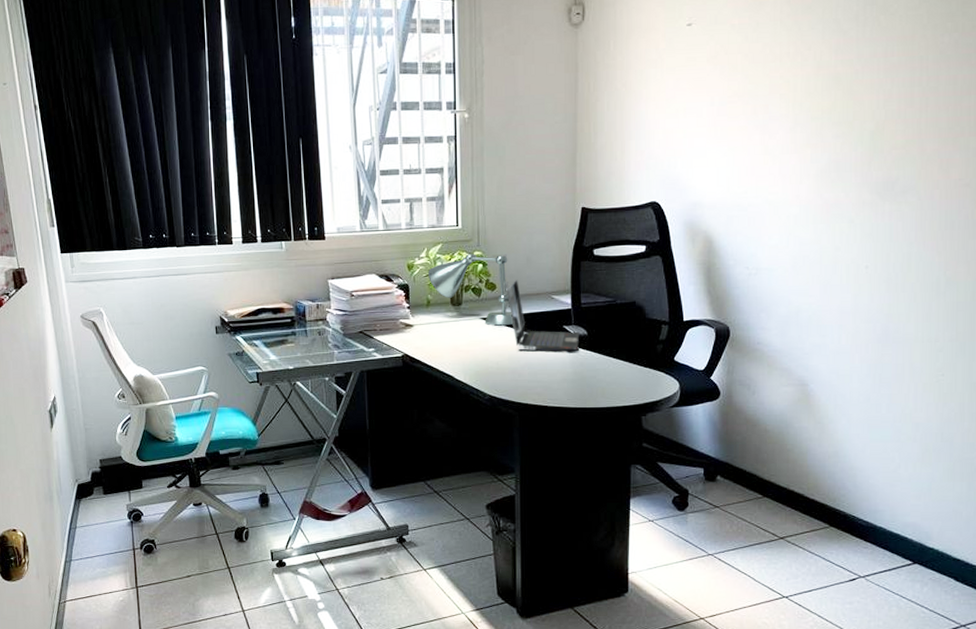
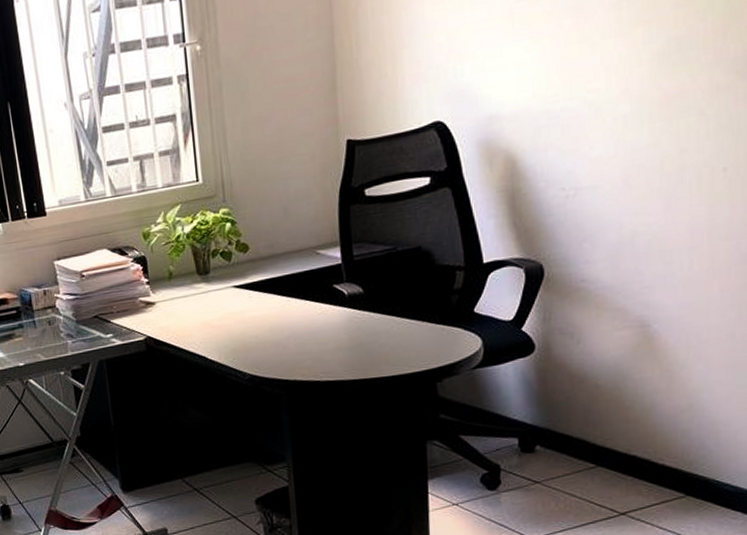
desk lamp: present [427,254,525,326] -> none [166,207,286,294]
laptop computer: present [506,279,580,351] -> none [261,236,354,319]

